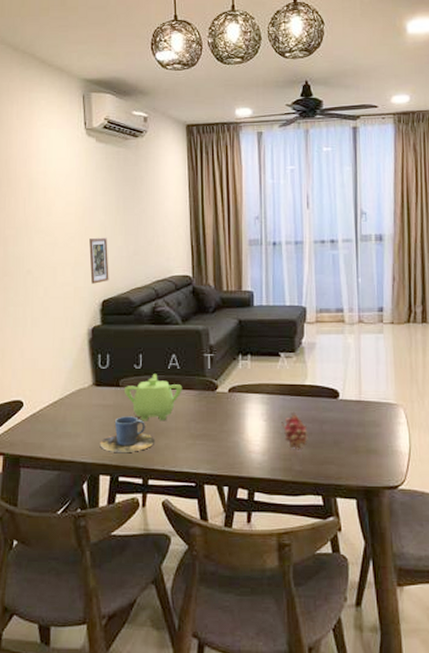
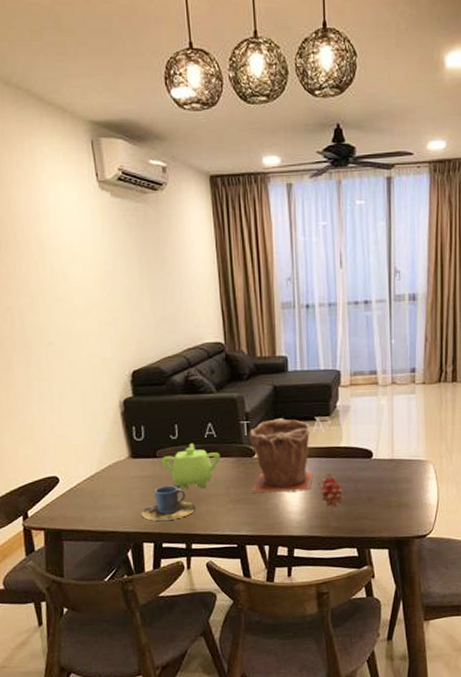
picture frame: present [89,237,109,284] -> none [113,304,138,354]
plant pot: none [212,353,277,430] -> present [249,418,314,494]

